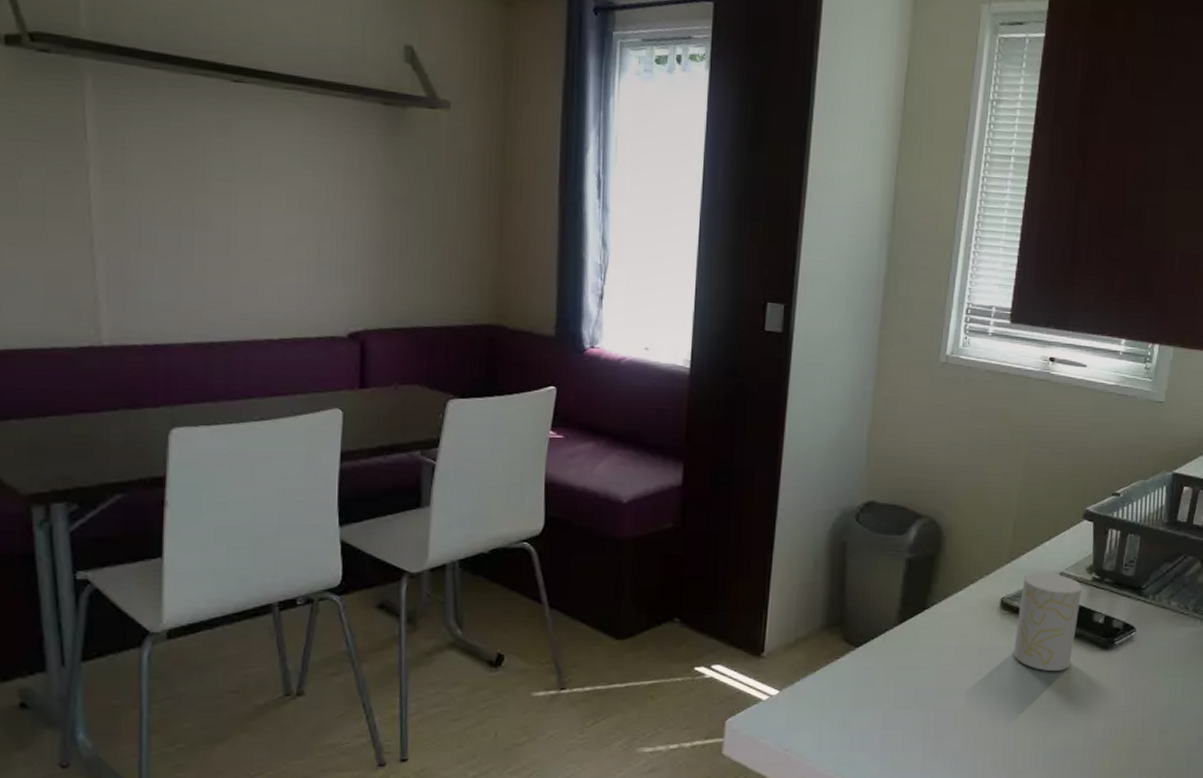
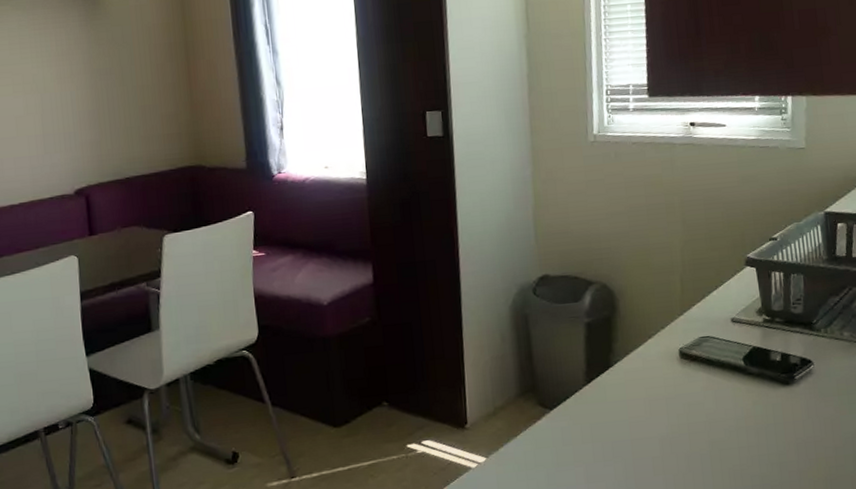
cup: present [1013,571,1082,671] -> none [697,319,756,412]

